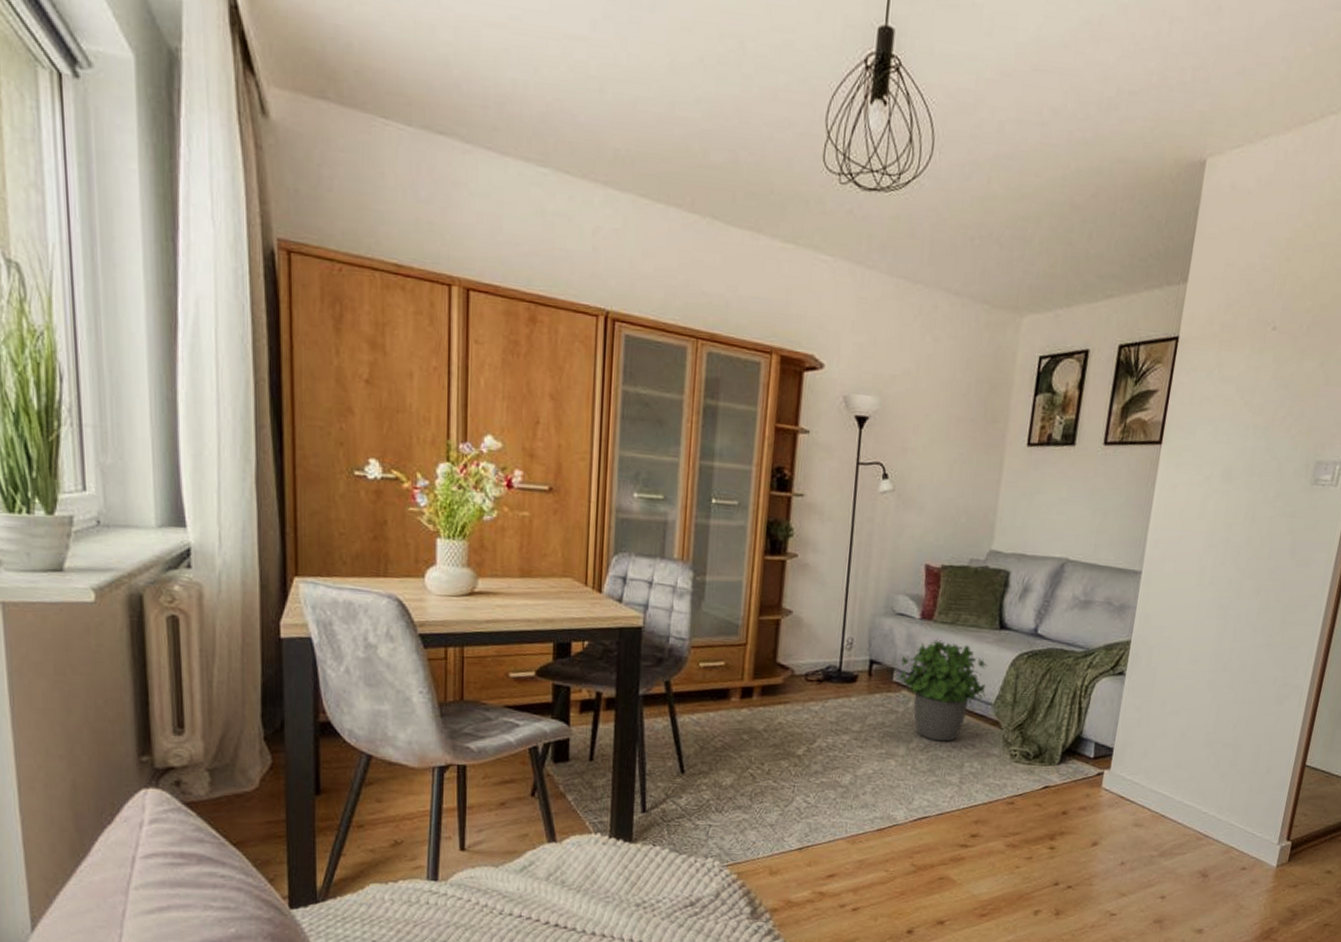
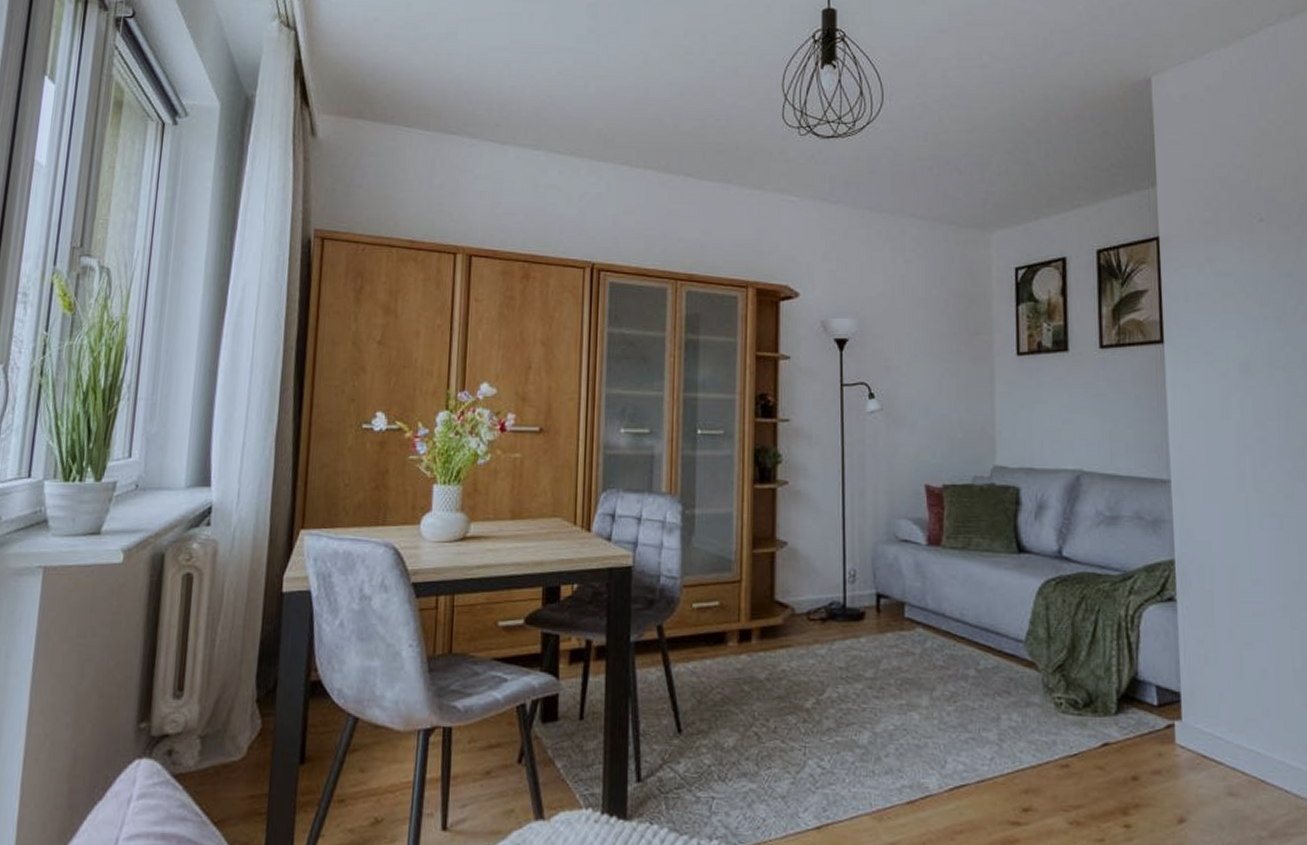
potted plant: present [897,638,988,742] -> none [910,566,1015,689]

